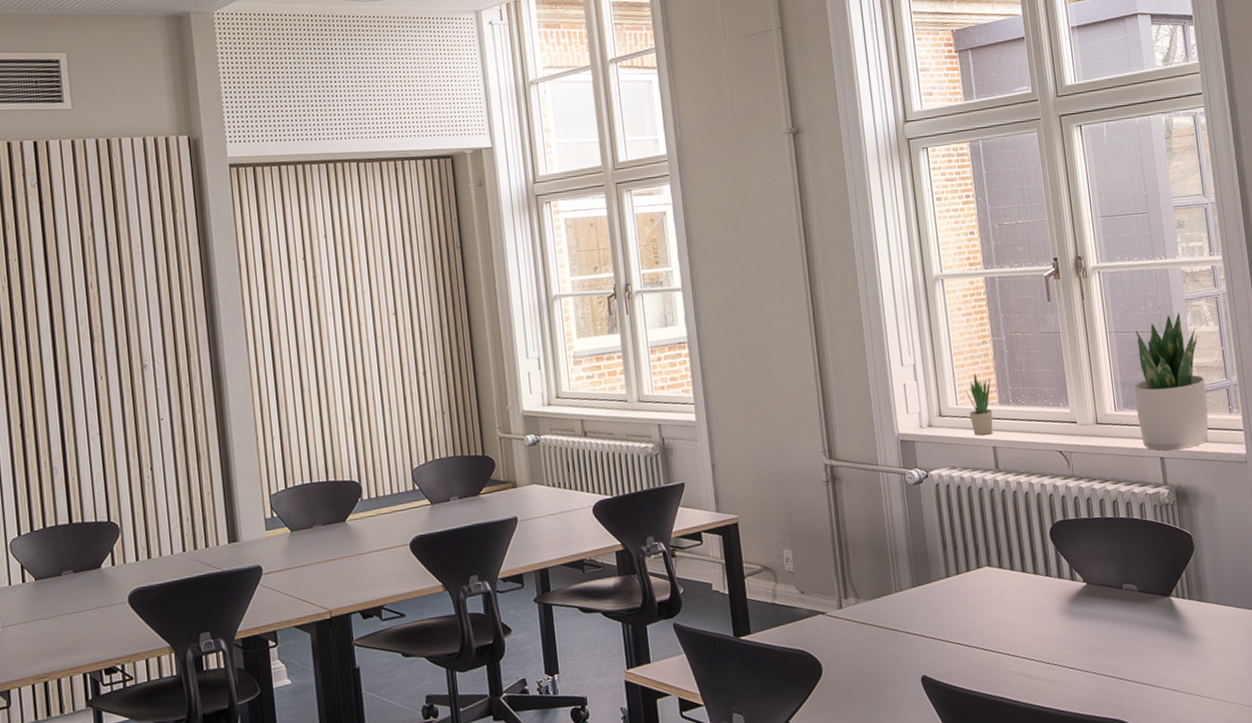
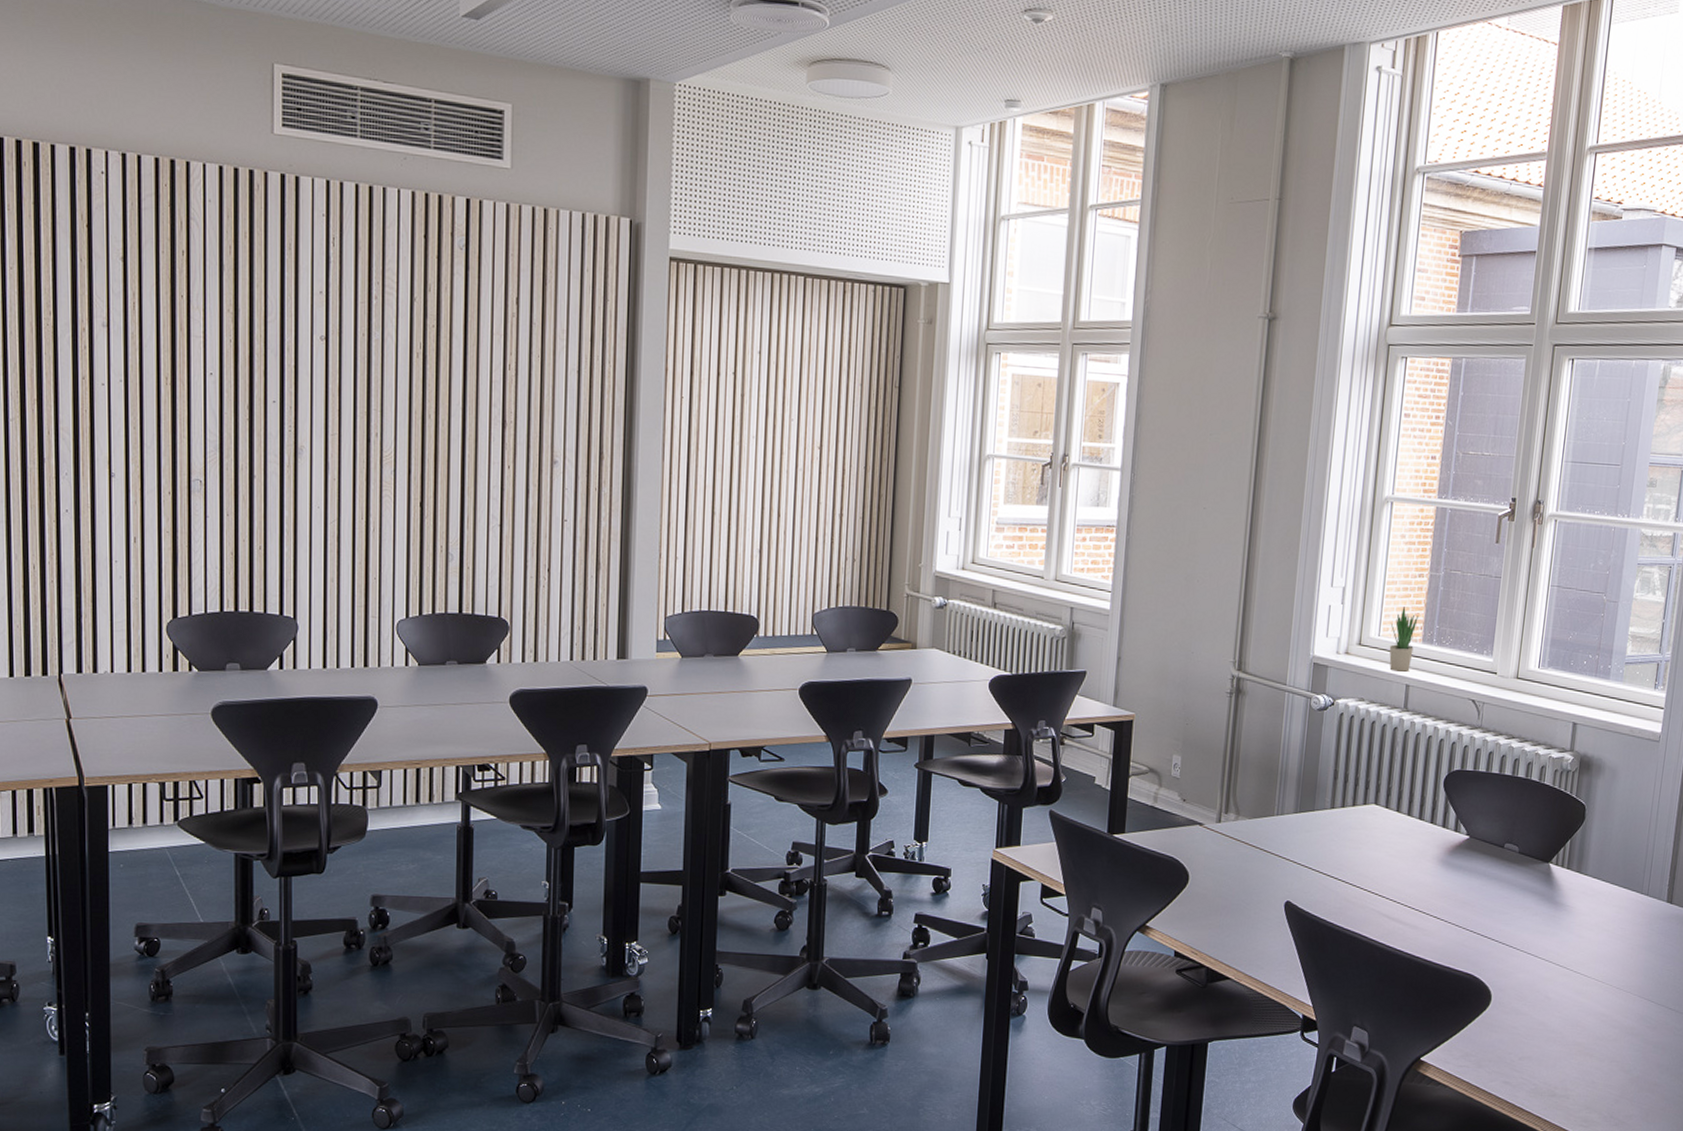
planter: present [1134,312,1209,451] -> none [1559,576,1642,719]

